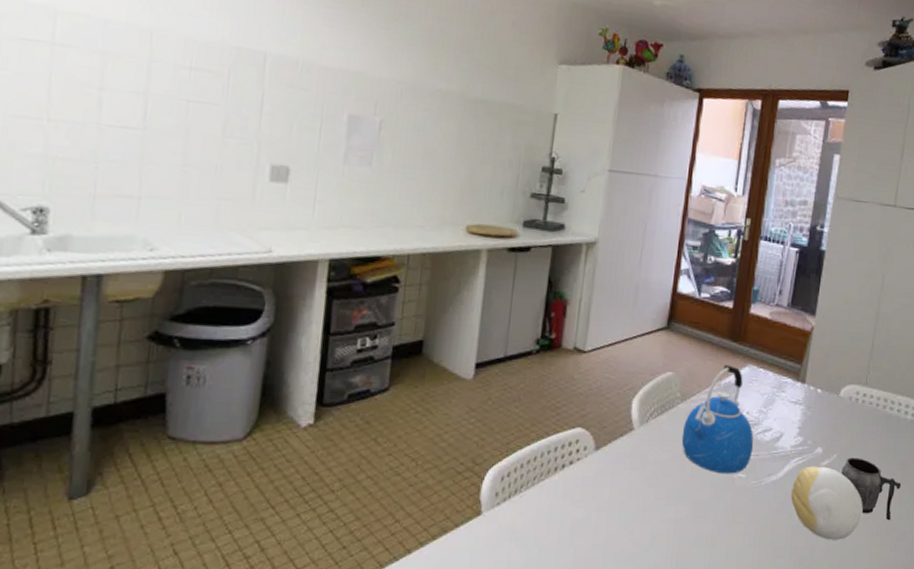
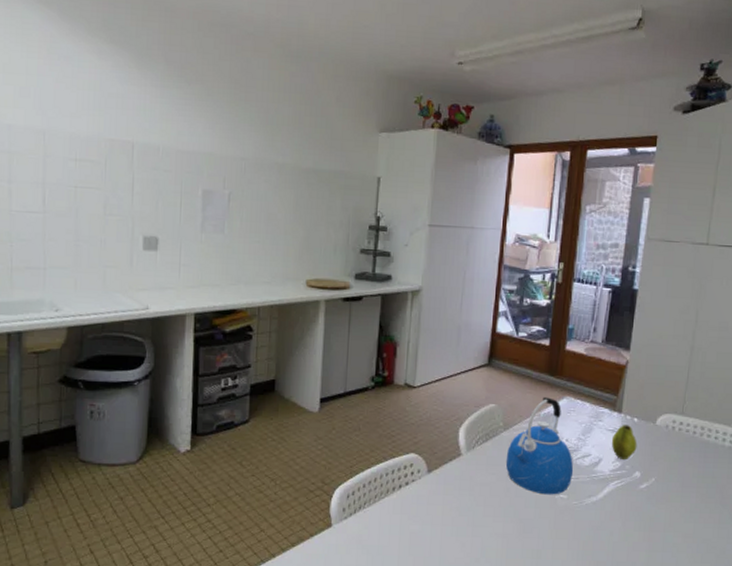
decorative ball: present [790,466,863,540] -> none [611,488,682,556]
fruit: none [793,396,820,435] -> present [611,425,637,461]
mug: present [841,457,902,521] -> none [660,481,721,540]

